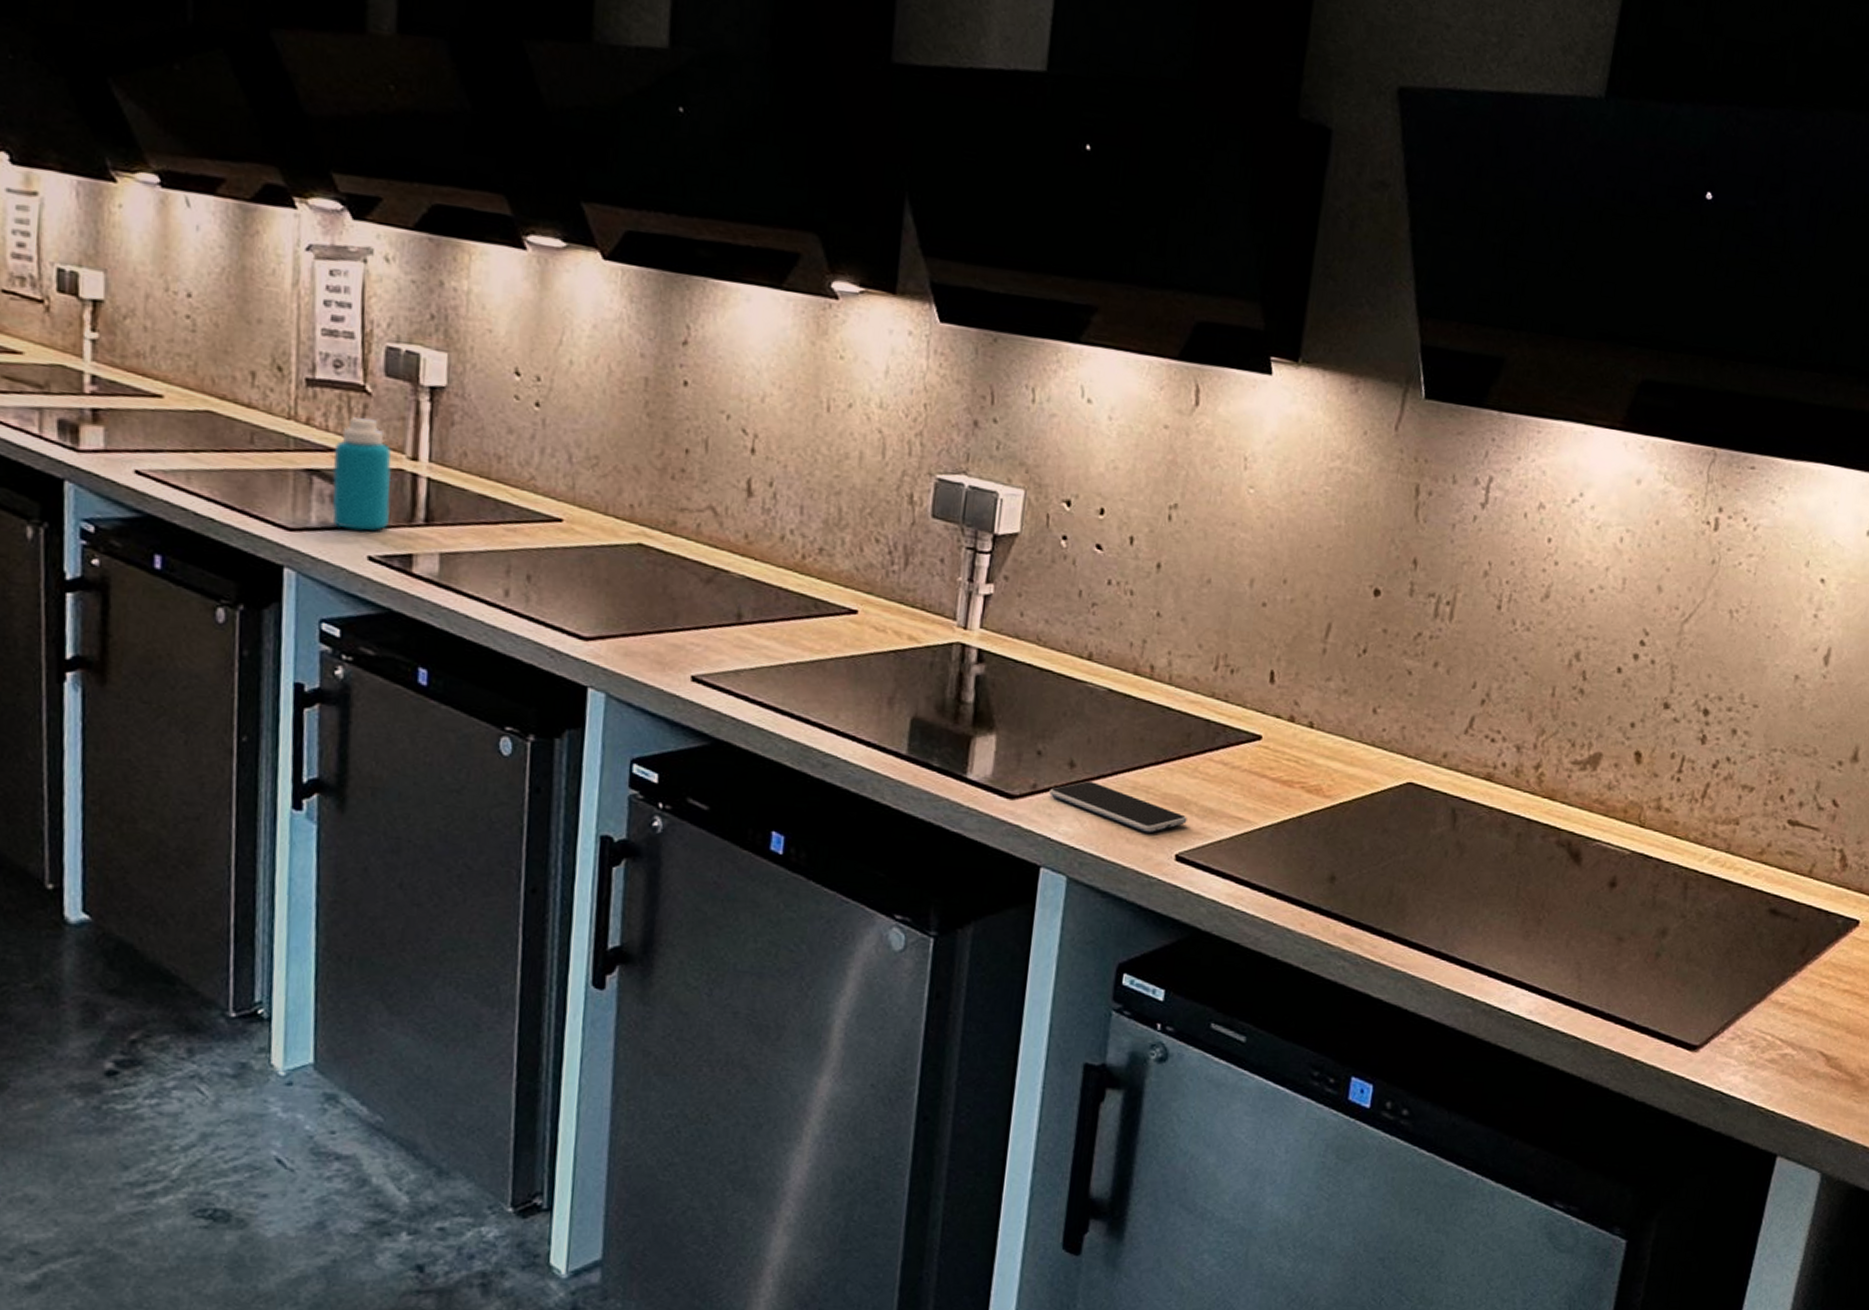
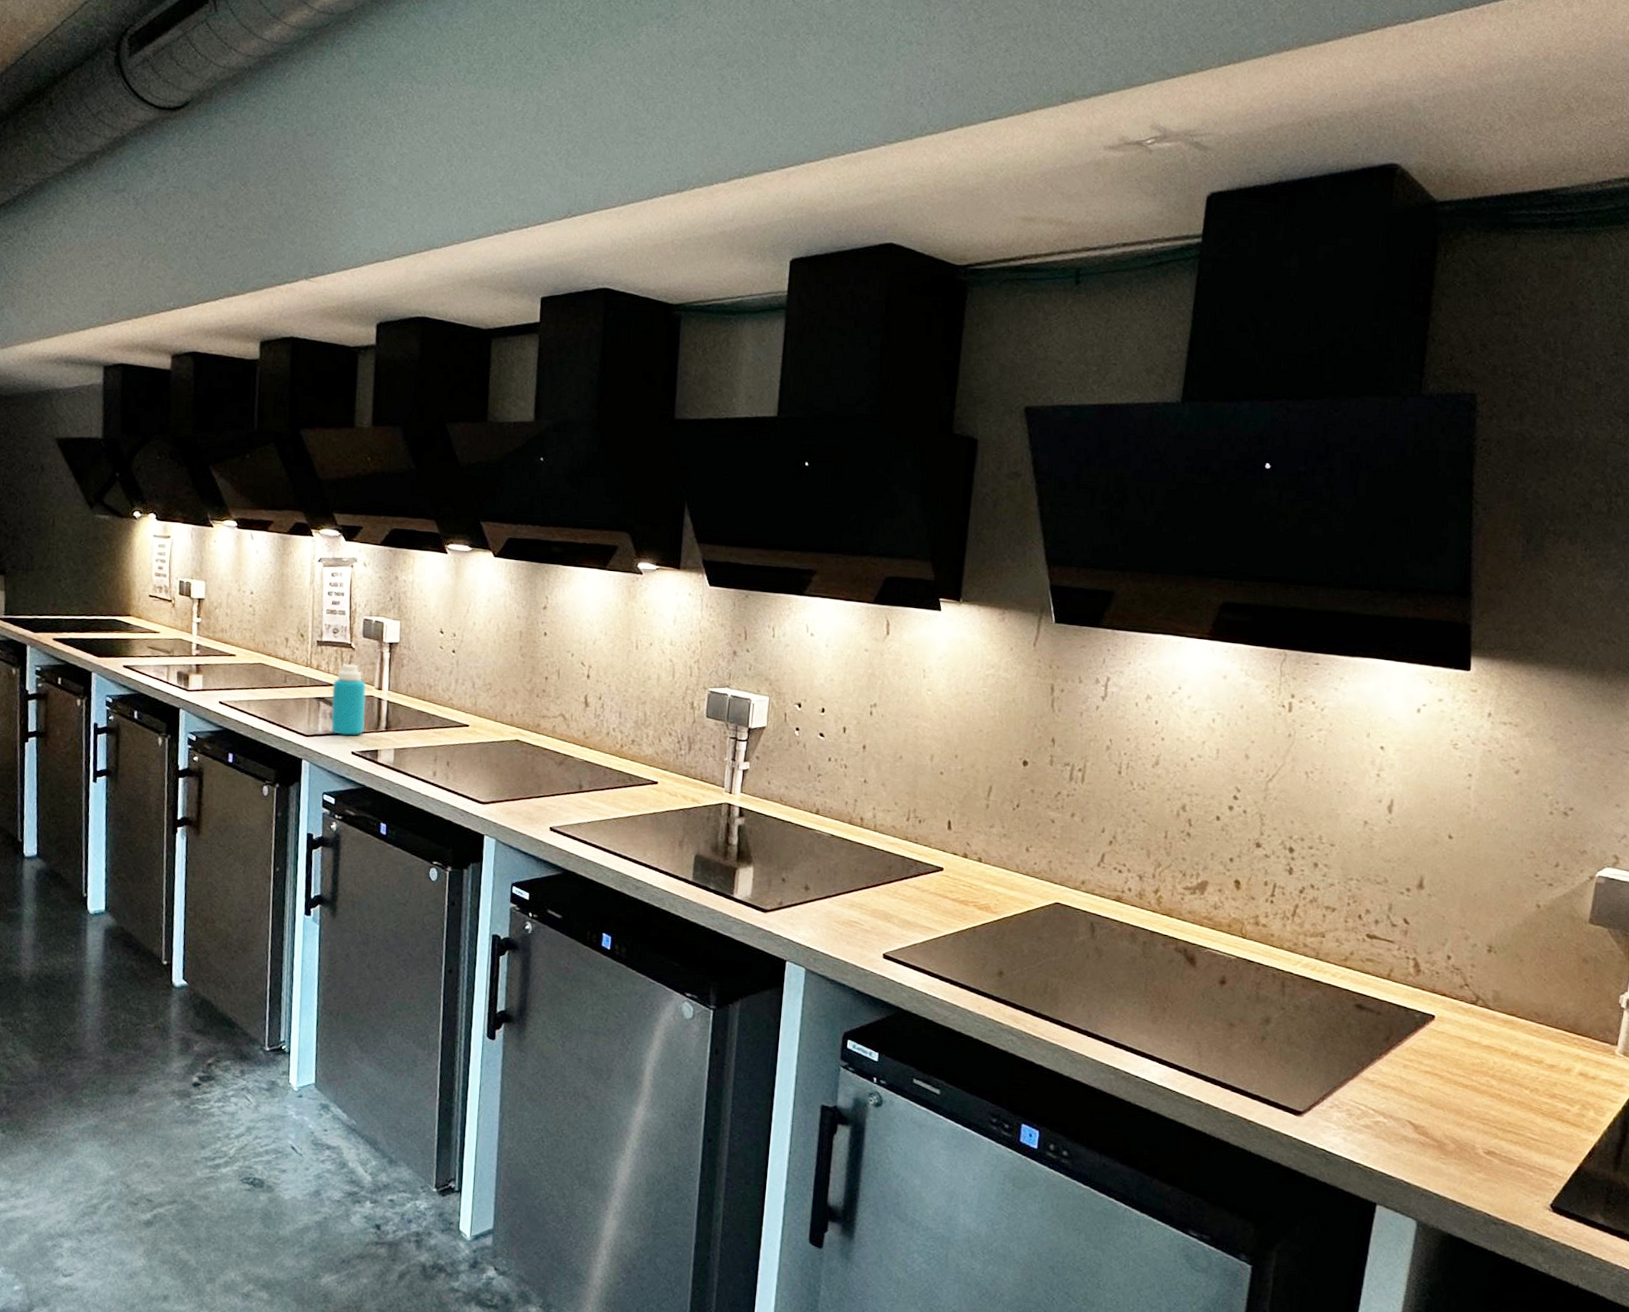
smartphone: present [1049,781,1187,833] -> none [791,900,891,938]

